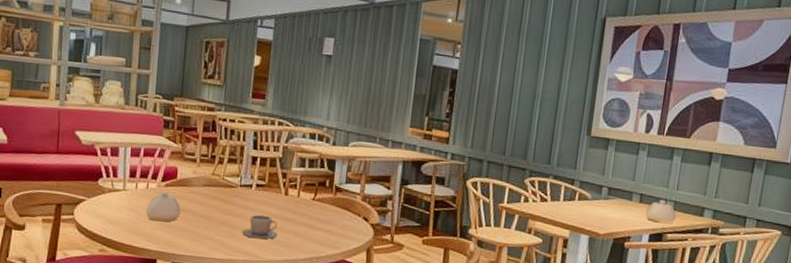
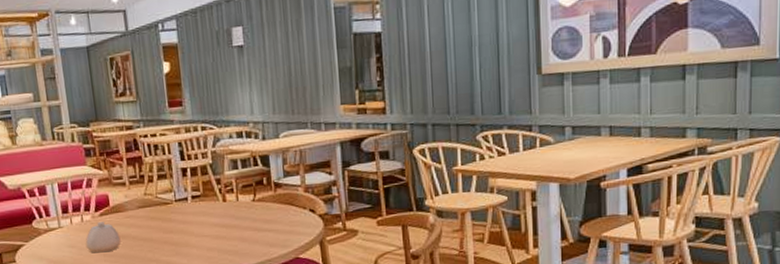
cup: present [242,214,278,239] -> none [186,226,223,252]
sugar bowl: present [645,199,676,224] -> none [618,127,655,155]

